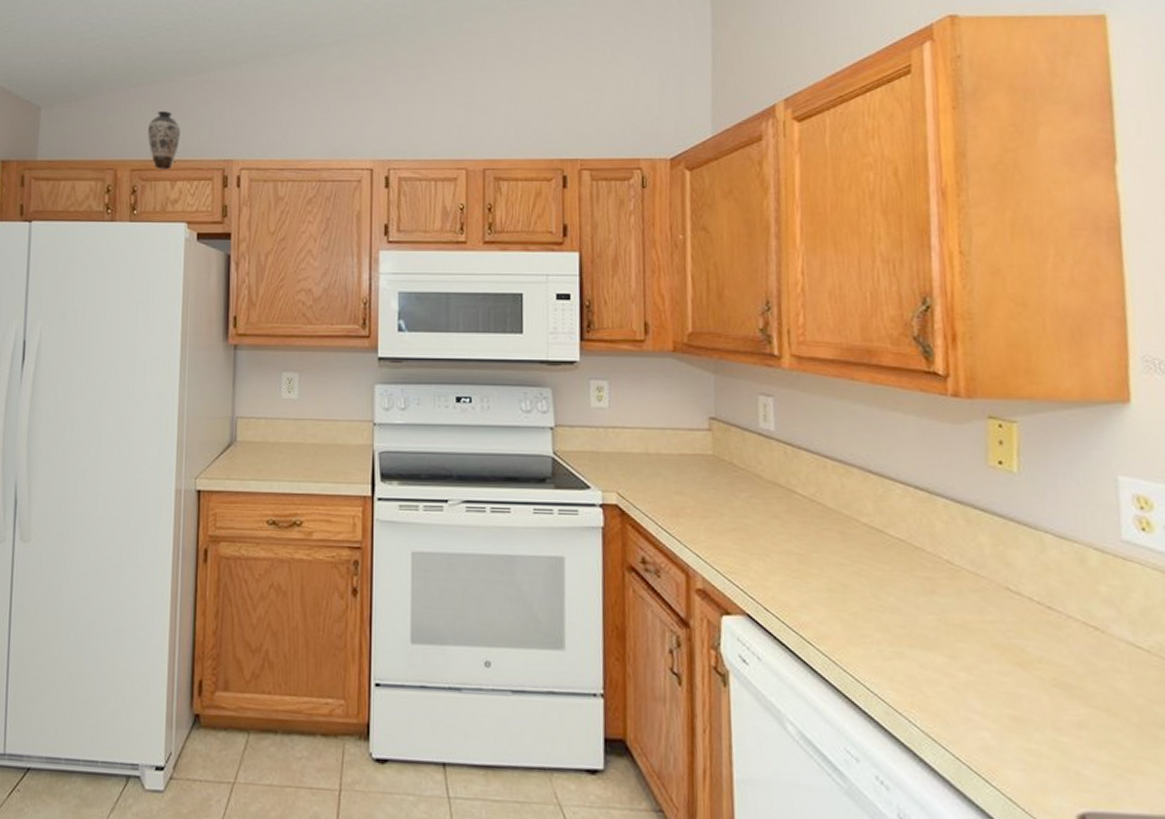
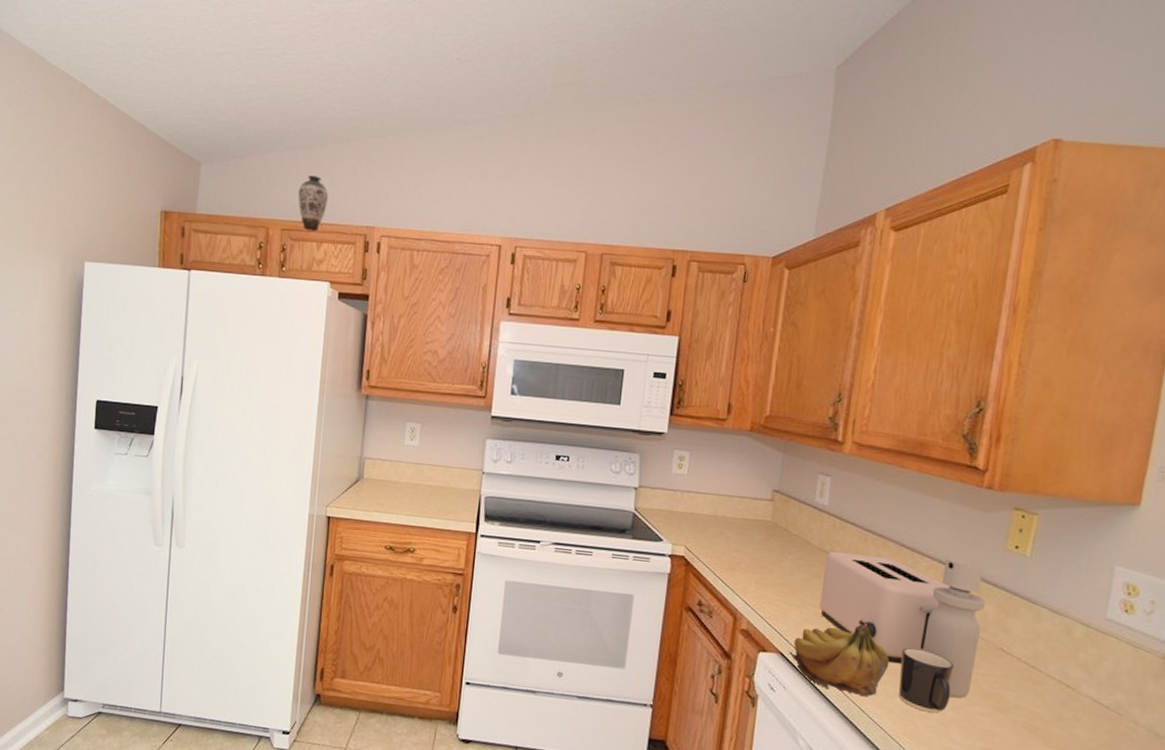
fruit: none [757,570,879,663] -> present [789,624,890,697]
toaster: none [782,484,933,617] -> present [819,551,950,664]
mug: none [891,596,959,676] -> present [898,647,955,713]
spray bottle: none [913,480,981,654] -> present [923,556,985,698]

